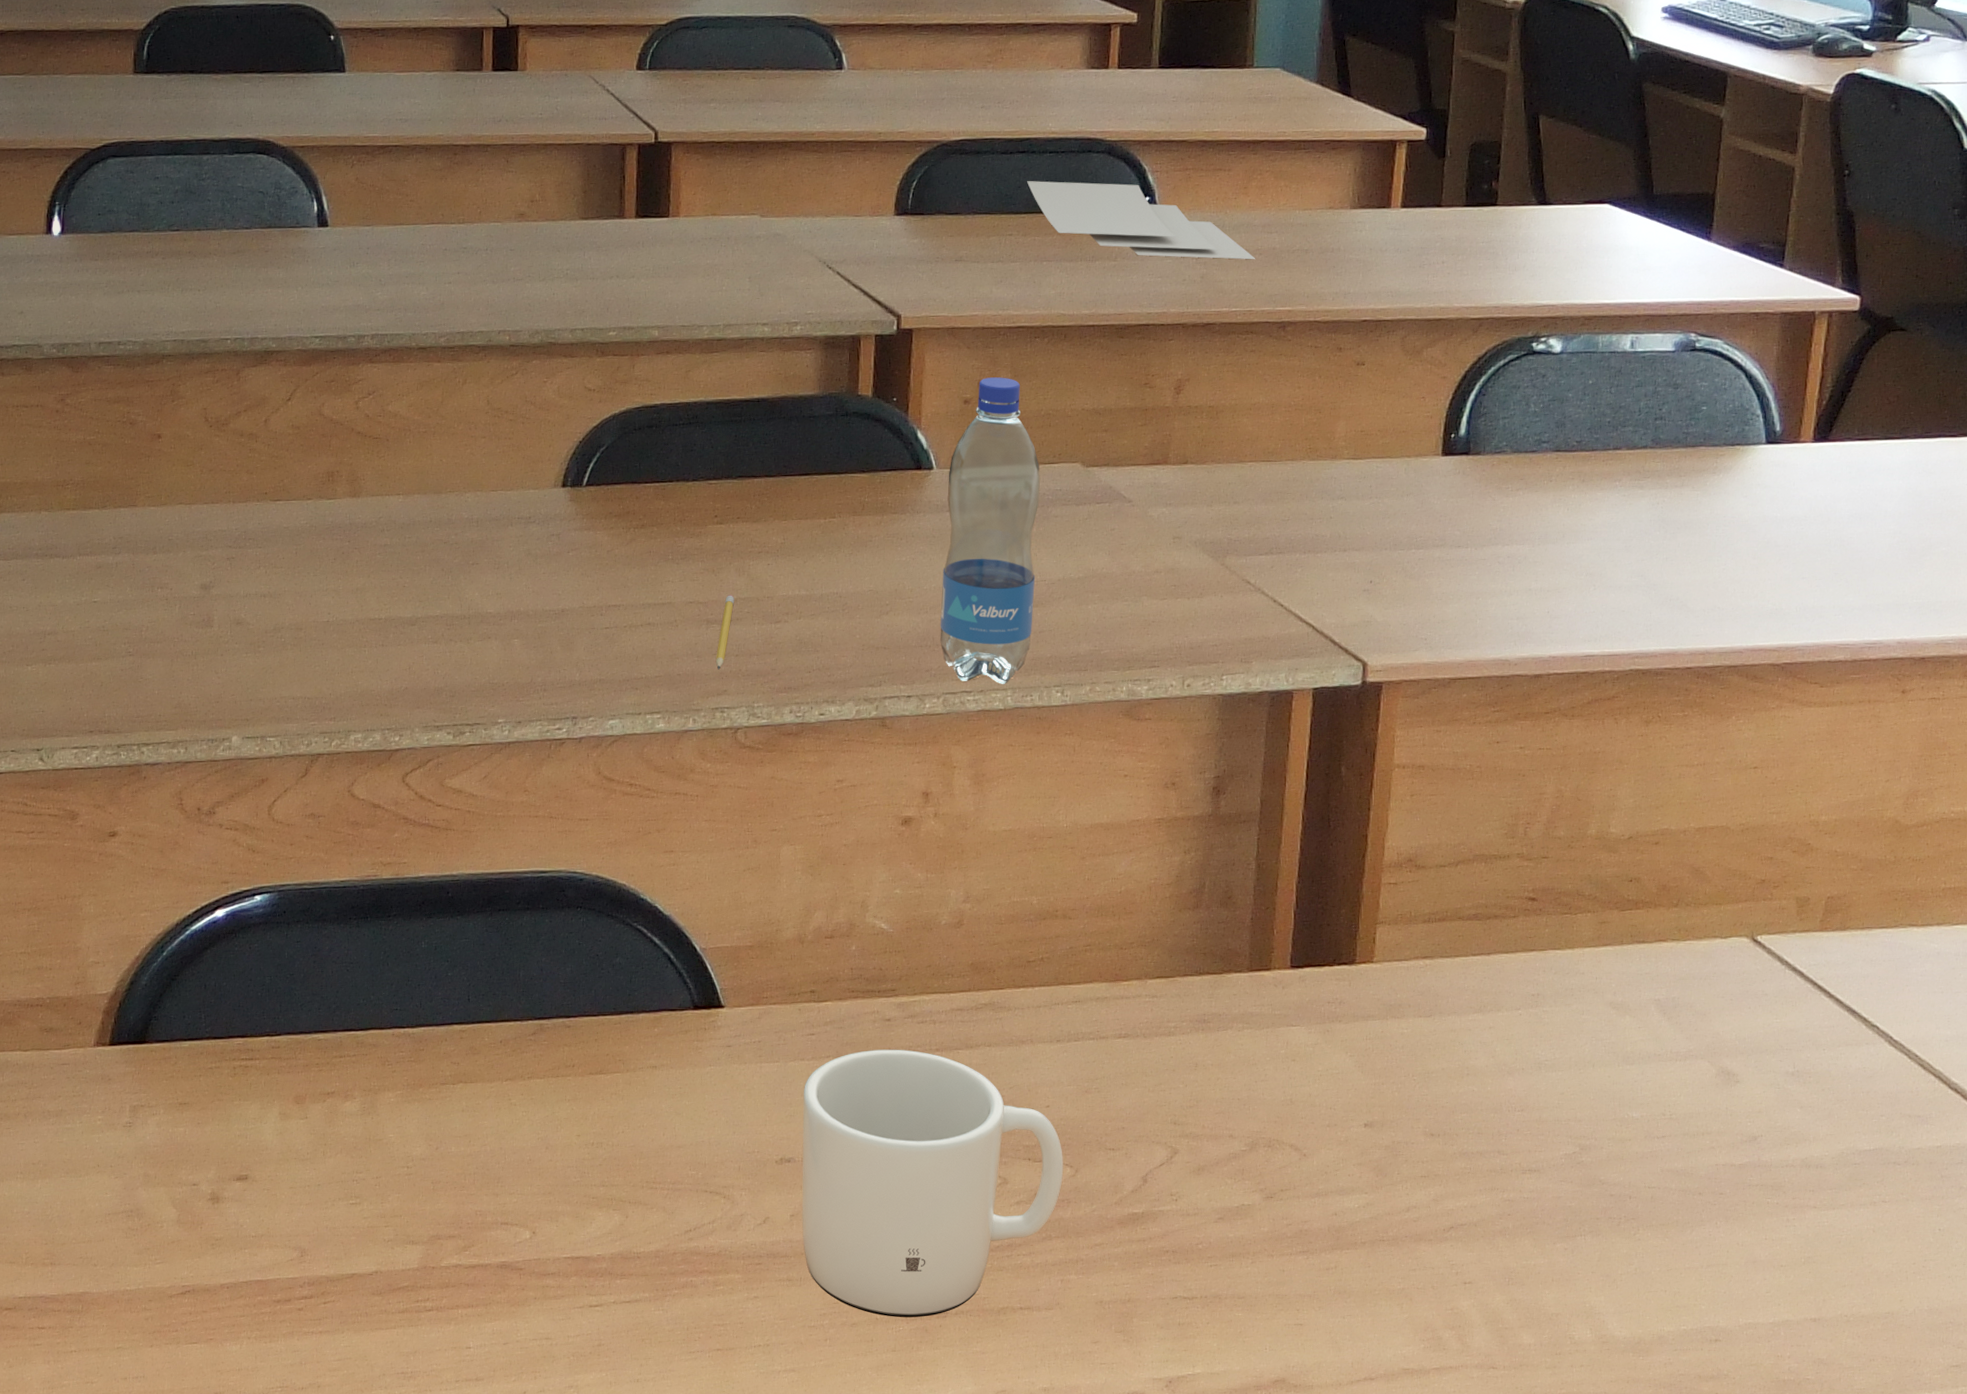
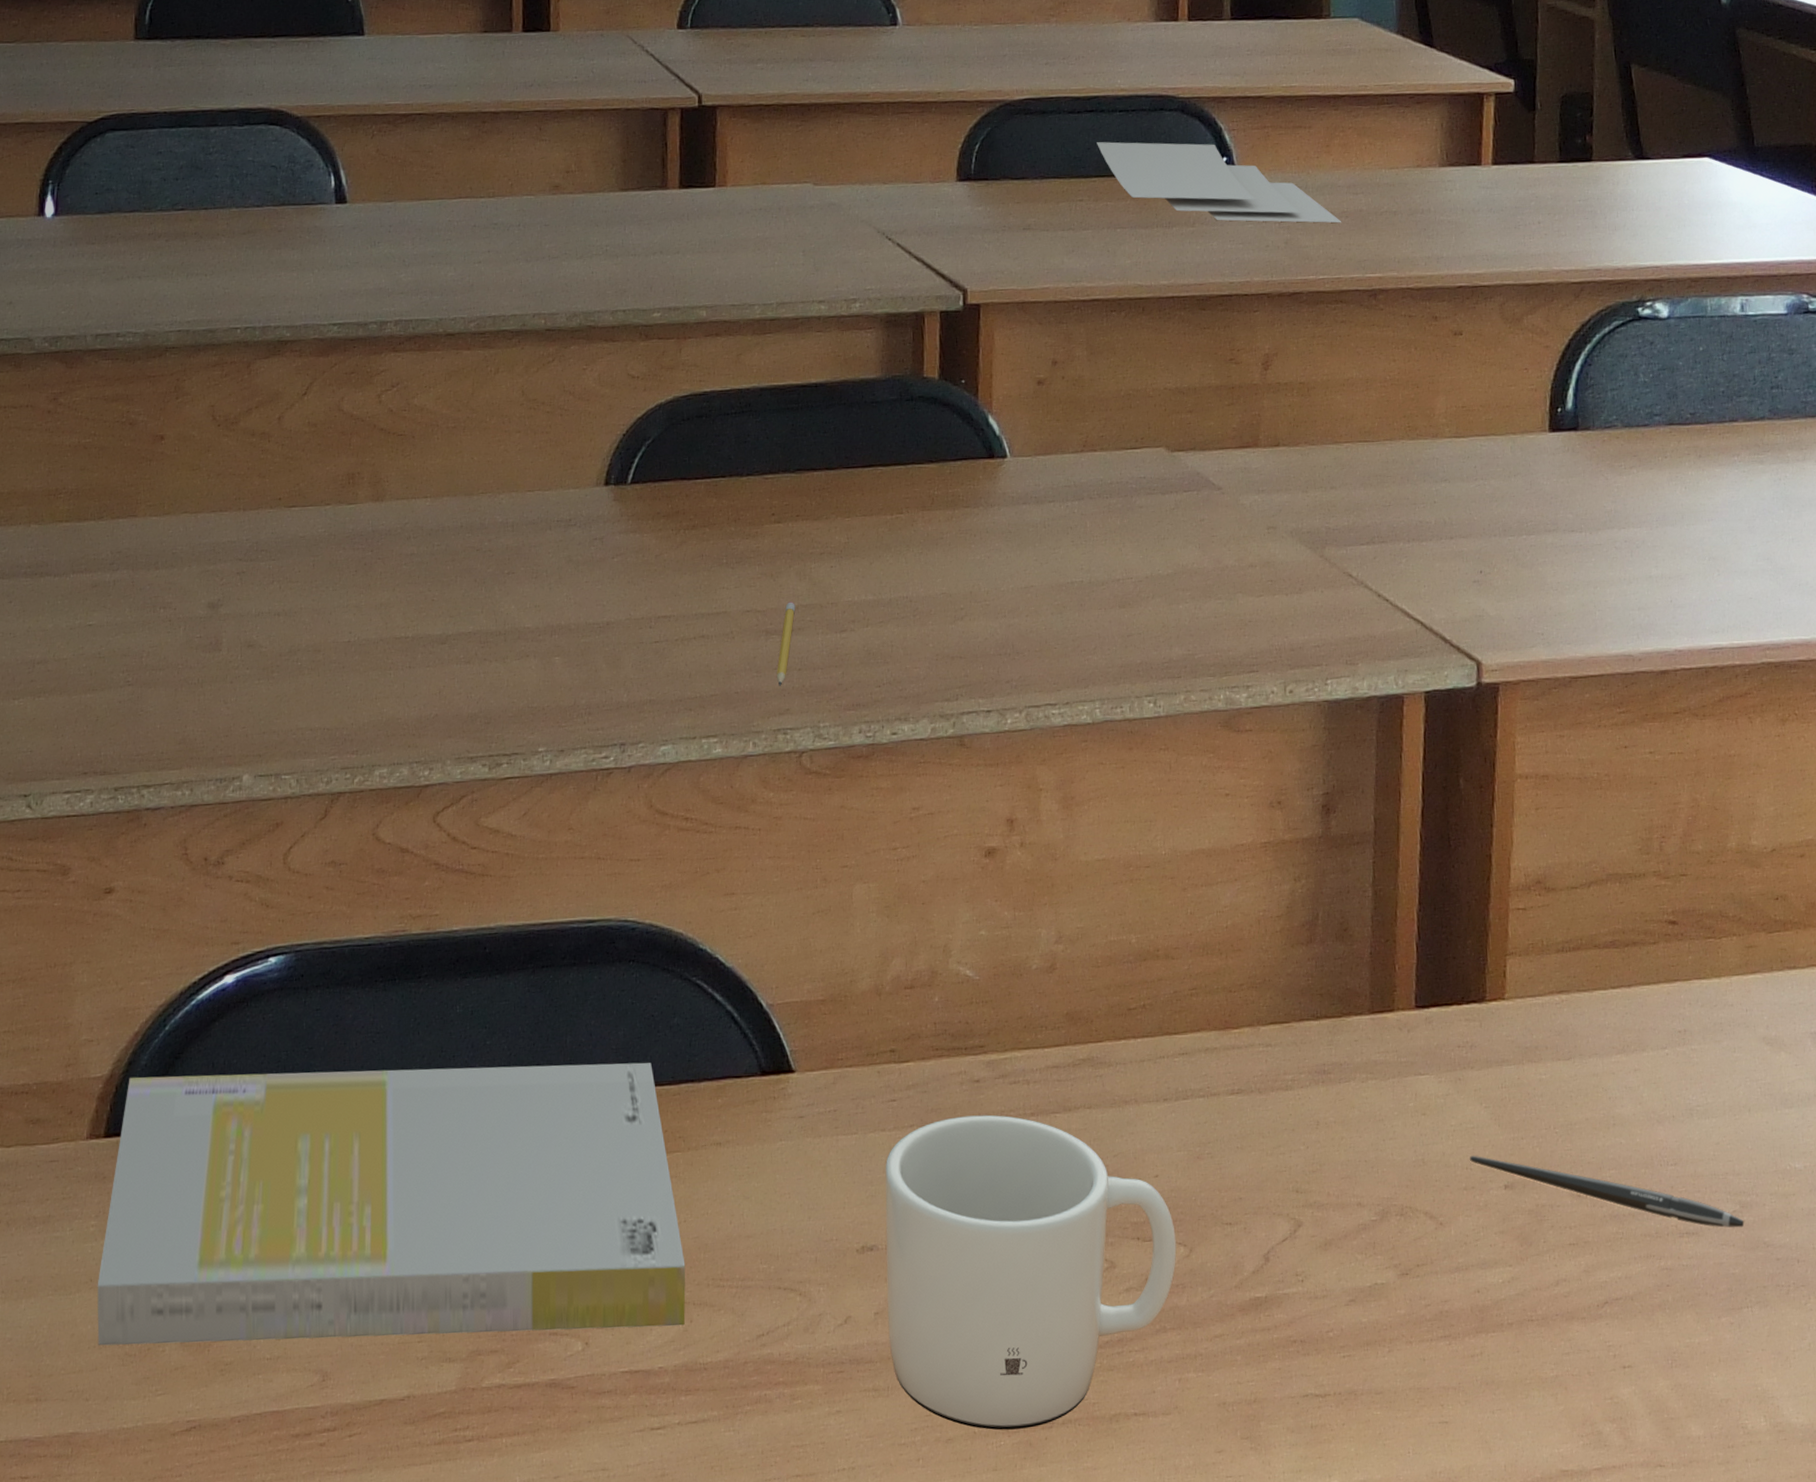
book: none [103,994,623,1221] -> present [97,1062,686,1346]
bottle: present [940,377,1041,684] -> none [1019,355,1123,695]
pen: none [1334,1097,1583,1167] -> present [1470,1155,1745,1228]

